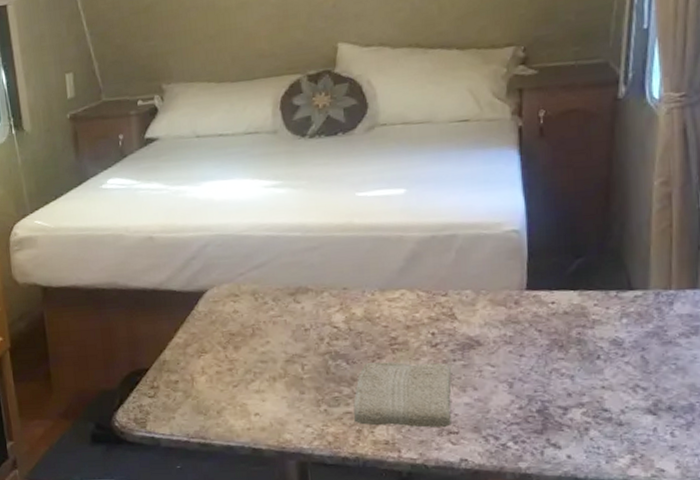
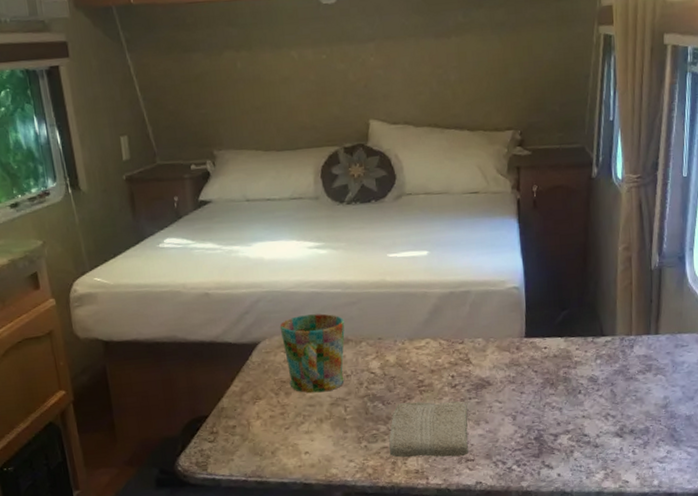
mug: none [229,259,304,348] -> present [280,313,345,393]

